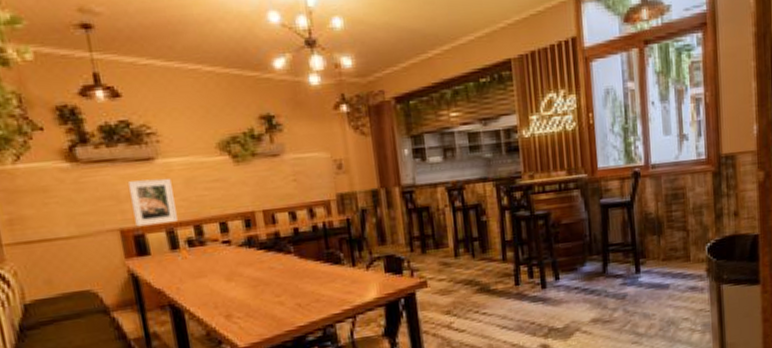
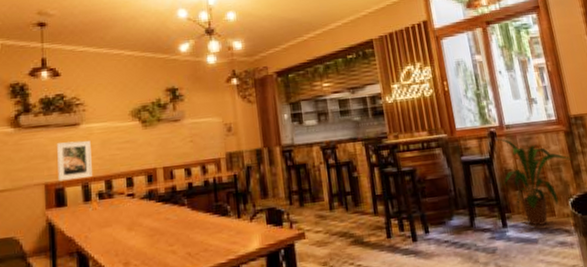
house plant: none [639,179,717,271] -> present [496,138,574,226]

